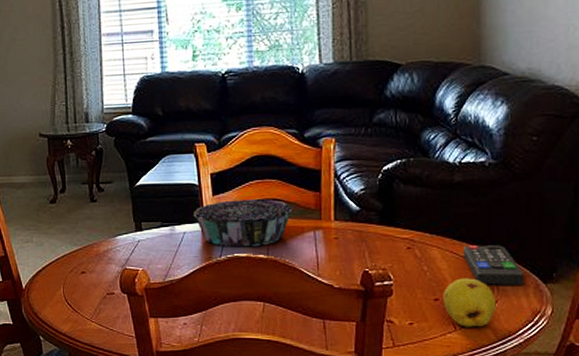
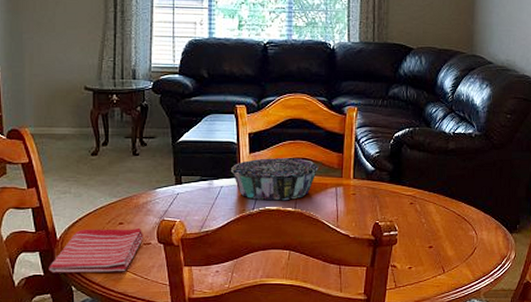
dish towel: none [17,276,106,323] -> present [48,227,143,273]
fruit: present [443,278,496,327] -> none [436,229,475,270]
remote control: present [463,245,524,285] -> none [452,202,497,235]

